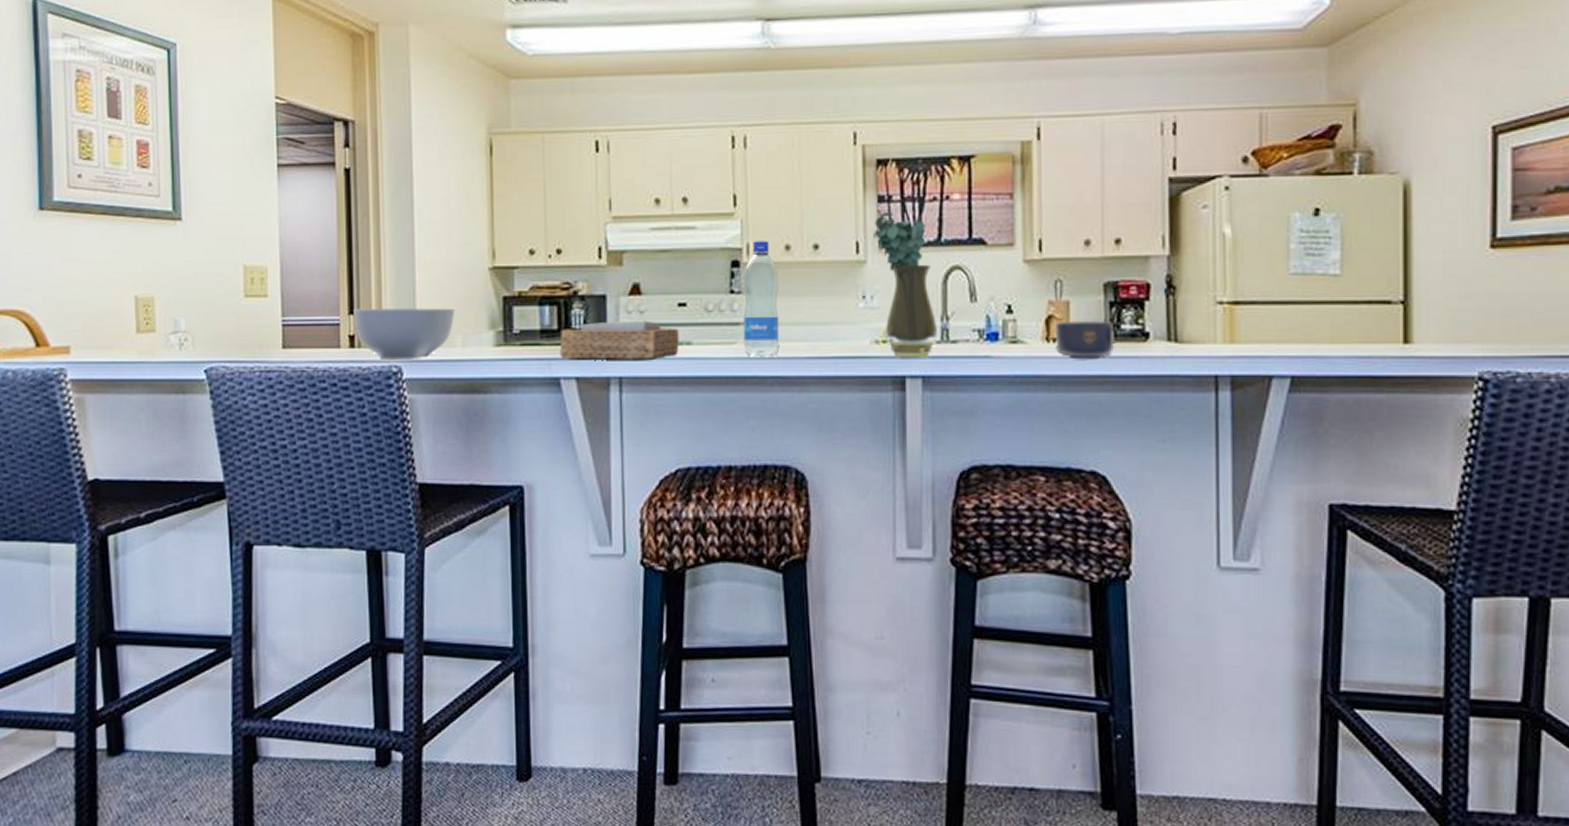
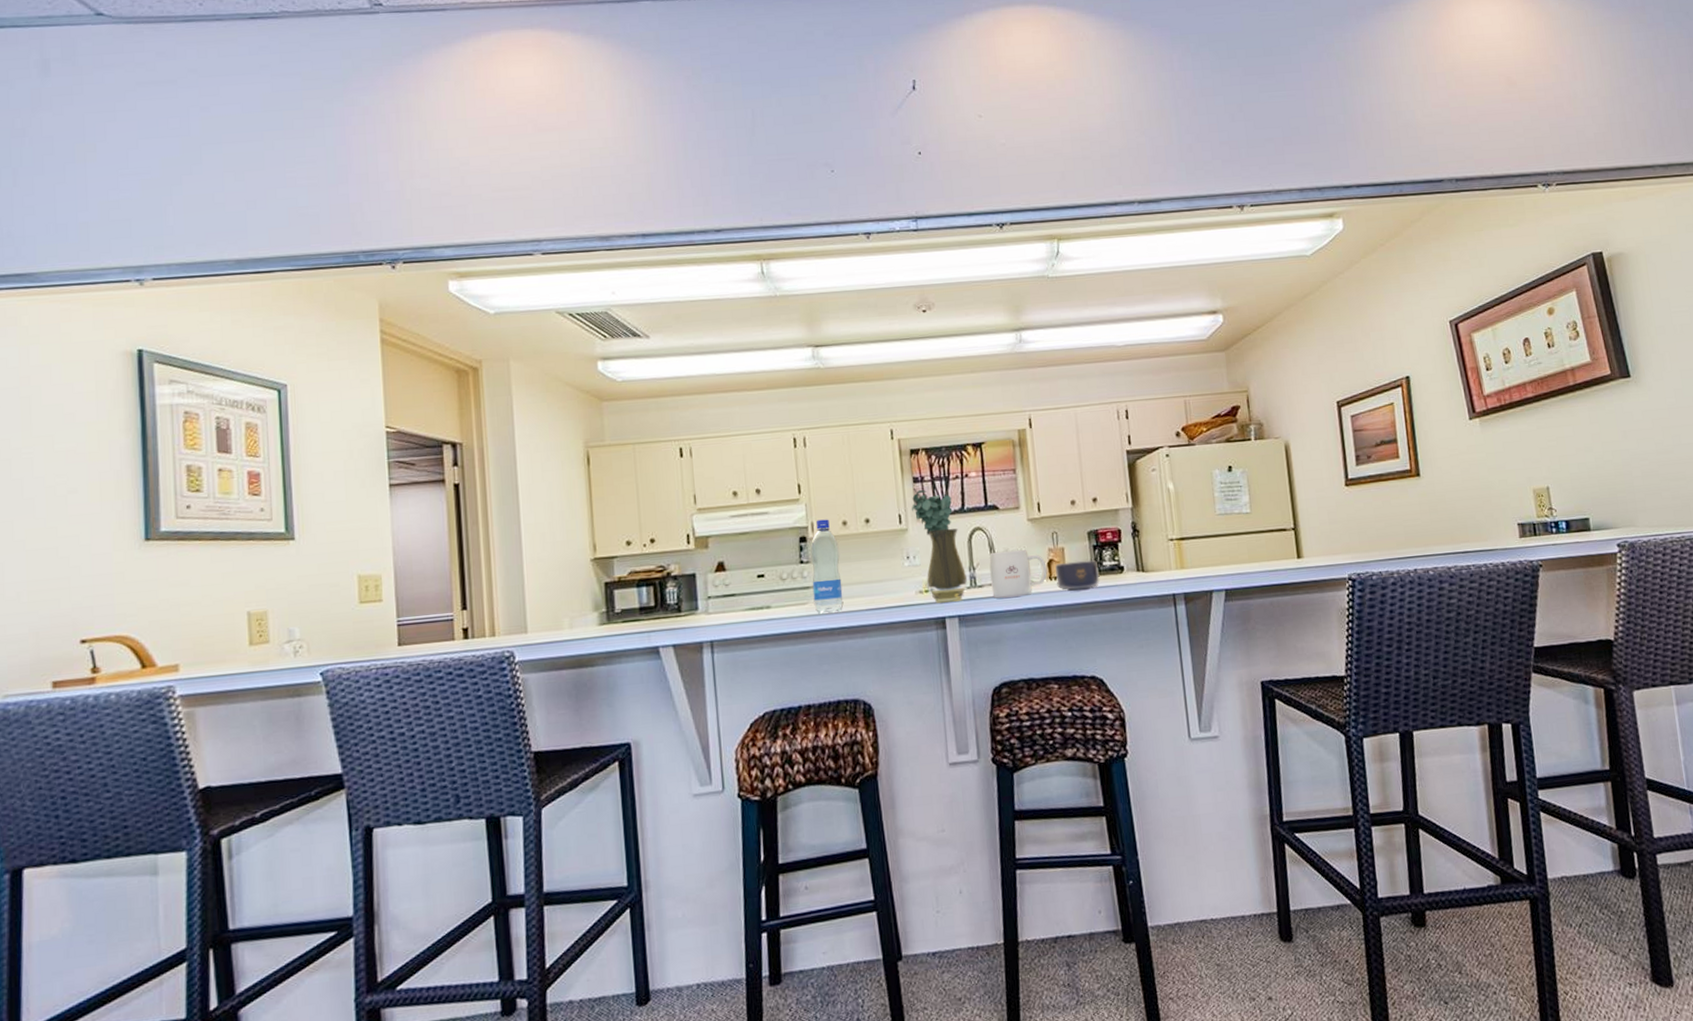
bowl: present [353,308,455,358] -> none [466,596,562,646]
napkin holder: present [559,320,679,360] -> none [657,591,761,631]
mug: none [968,299,1044,361] -> present [989,549,1048,599]

